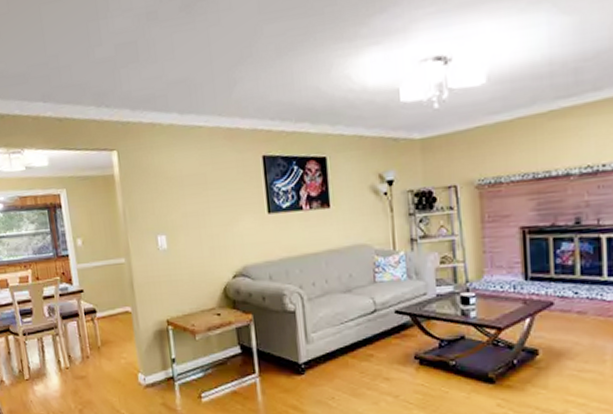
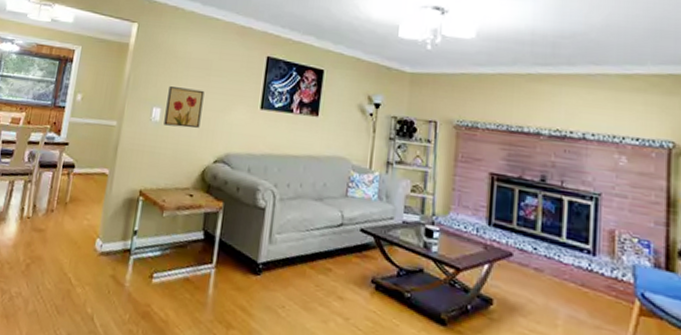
wall art: none [168,207,210,251] -> present [164,86,205,128]

